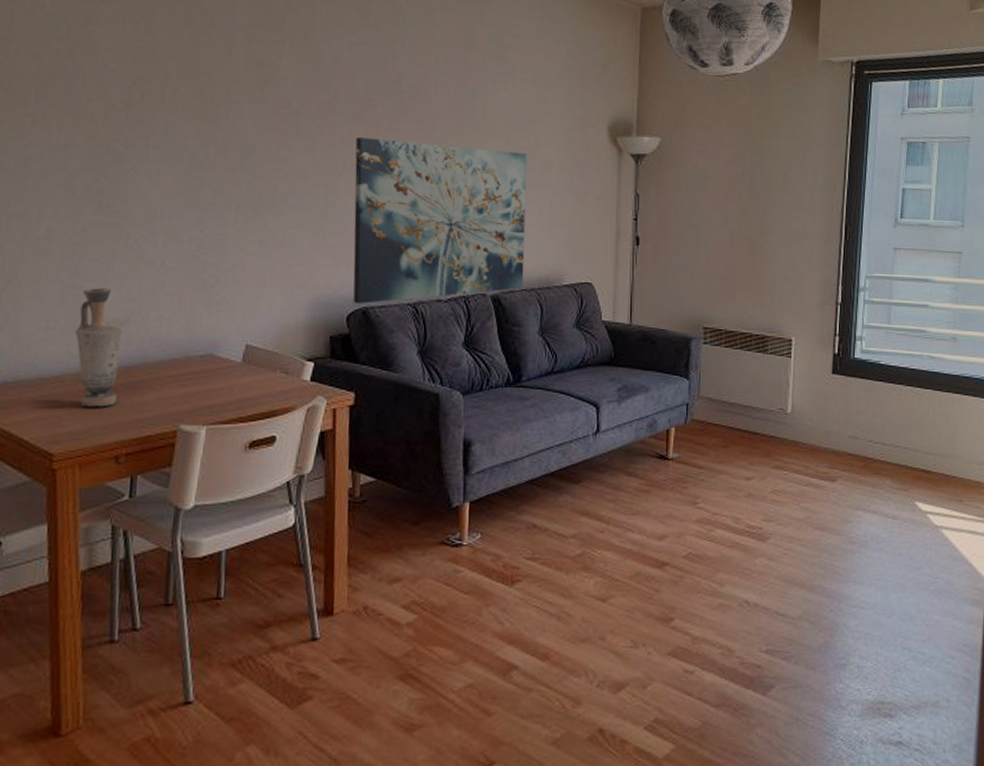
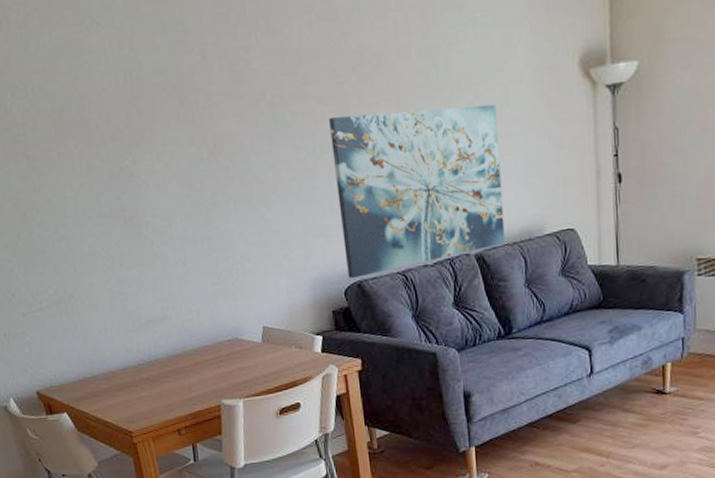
vase: present [75,287,123,407] -> none [127,290,171,392]

